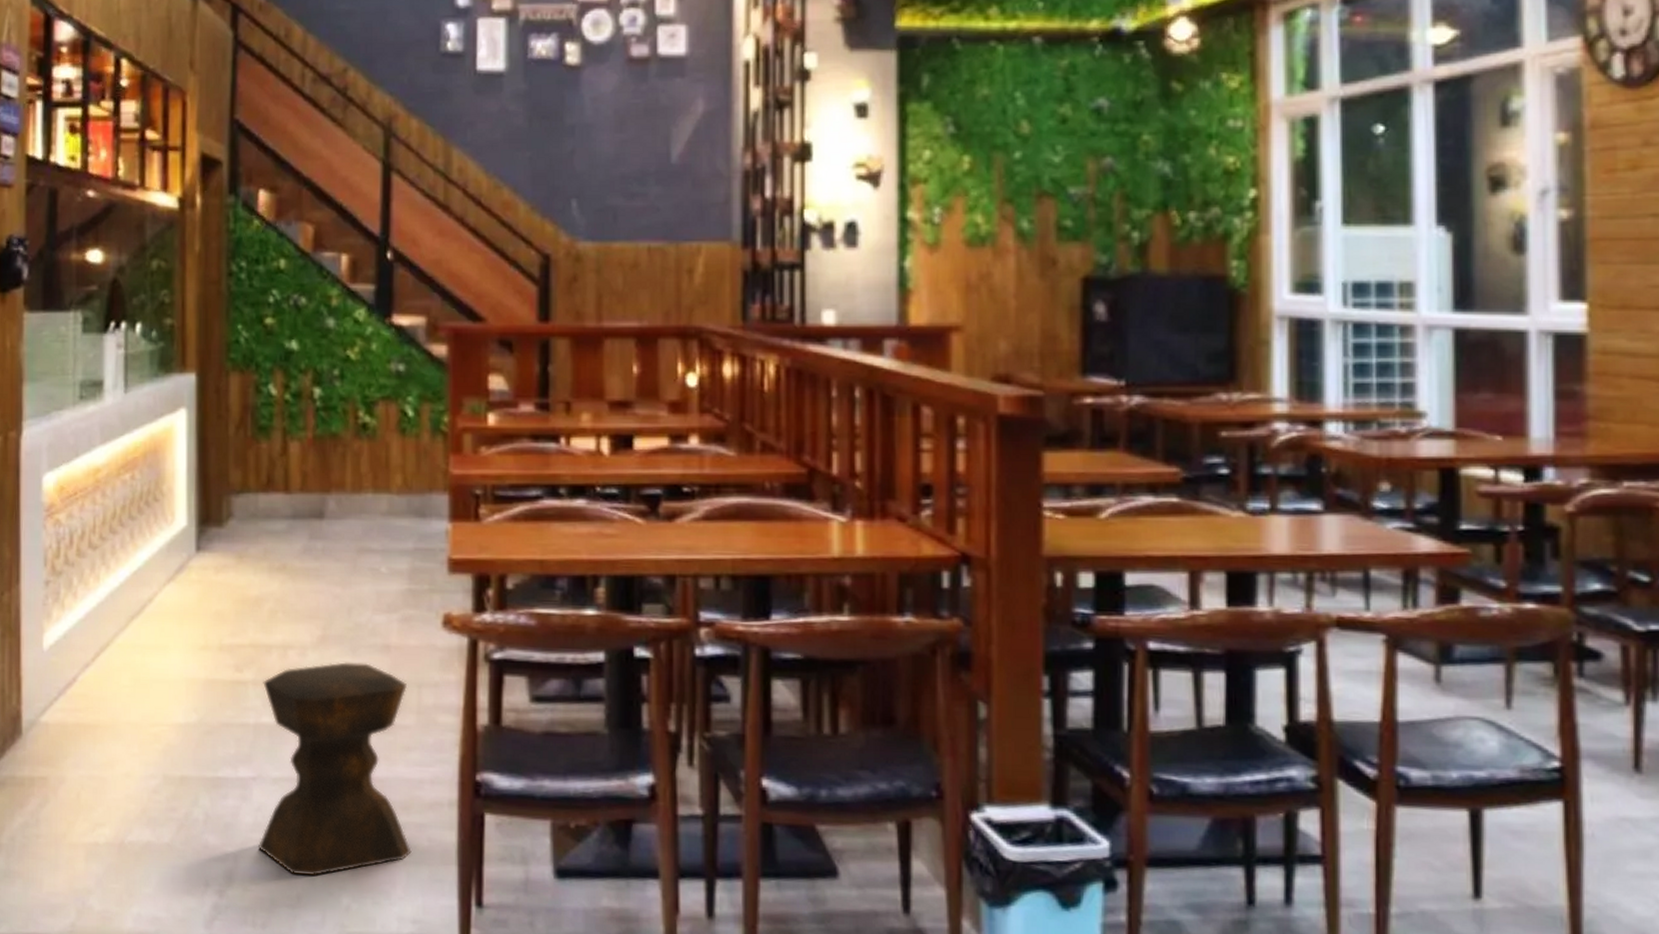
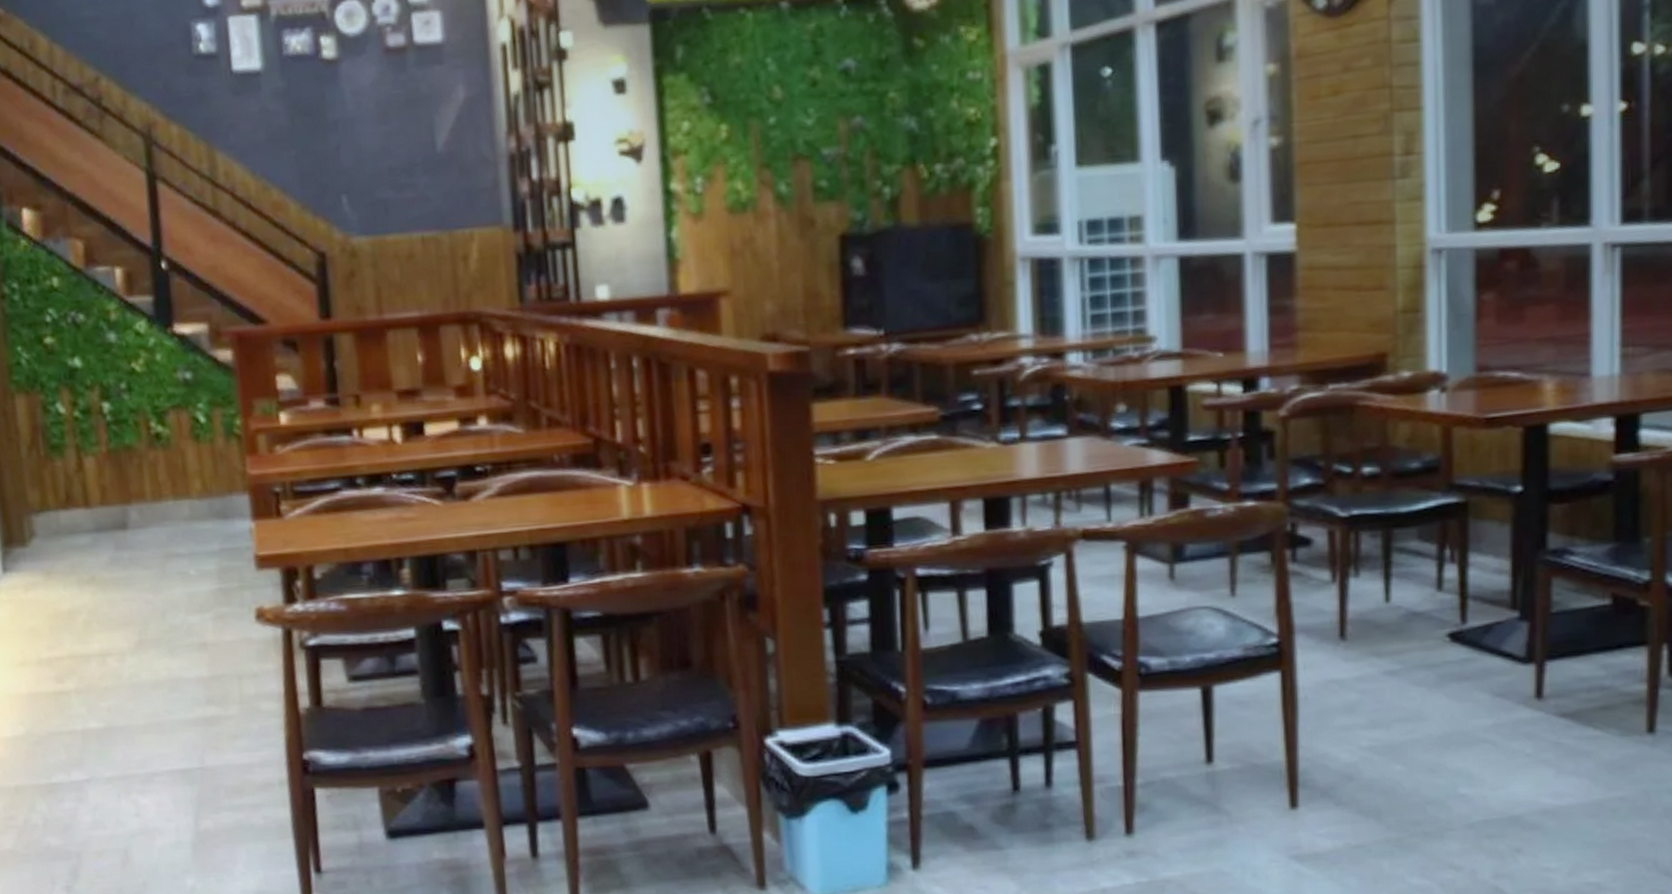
stool: present [257,662,412,877] -> none [85,662,249,863]

